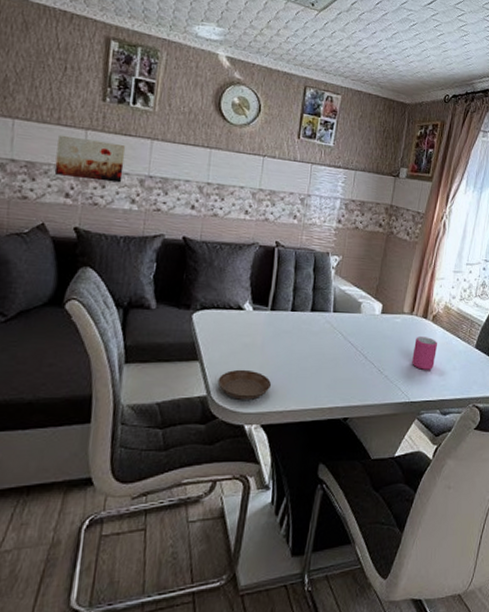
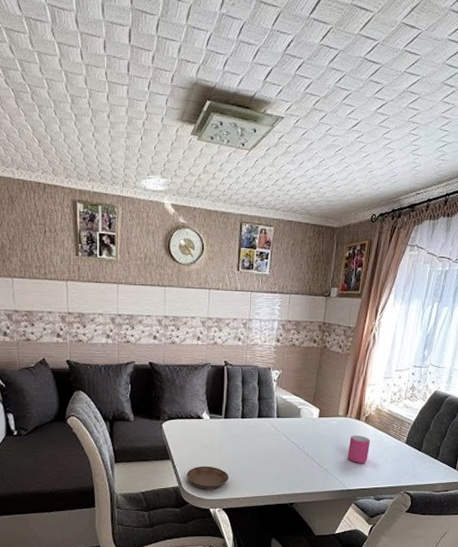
wall art: present [54,134,126,183] -> none [46,287,98,322]

